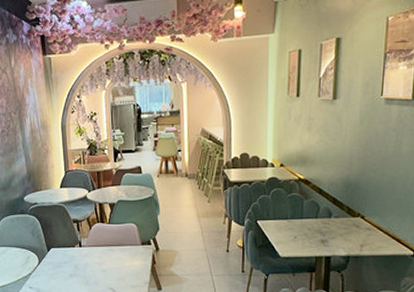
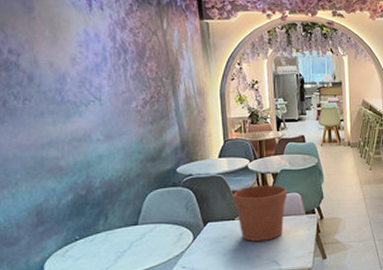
flower pot: none [72,214,124,269] -> present [232,185,288,241]

